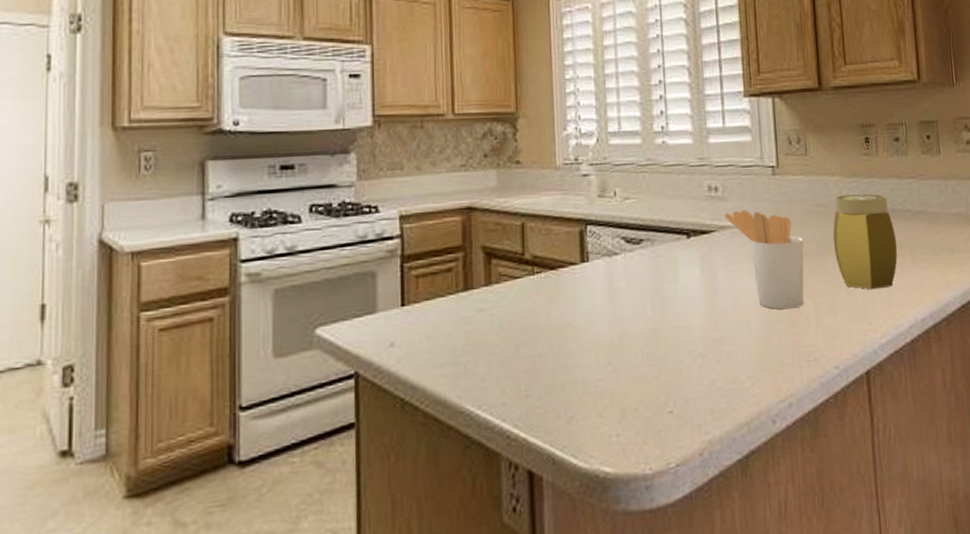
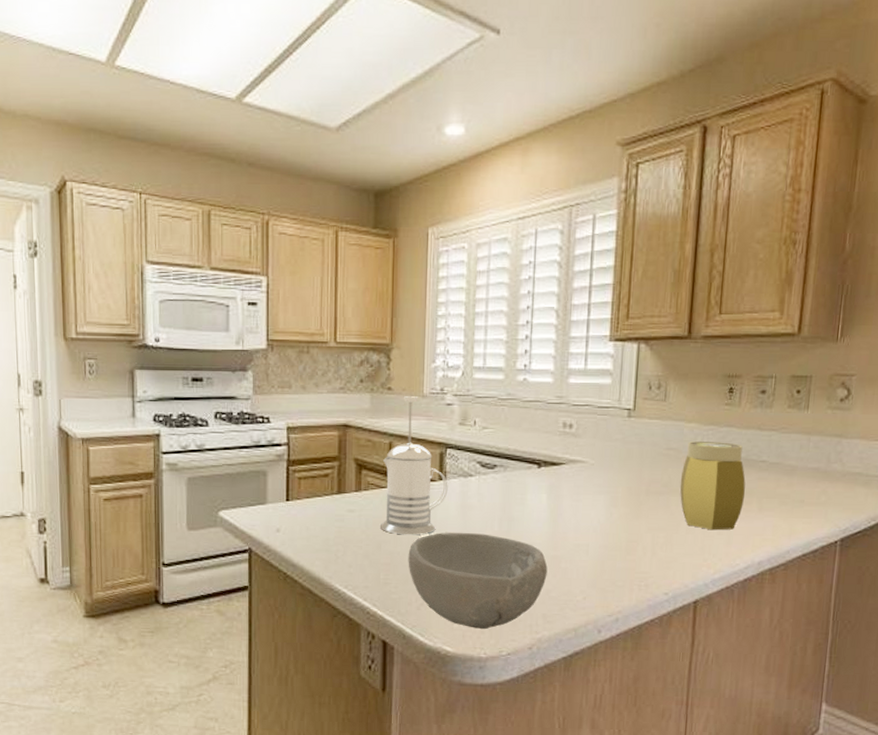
french press: none [516,168,592,333] -> present [379,395,448,535]
bowl: none [552,320,710,439] -> present [408,533,548,630]
utensil holder: present [724,209,804,310] -> none [576,447,650,539]

